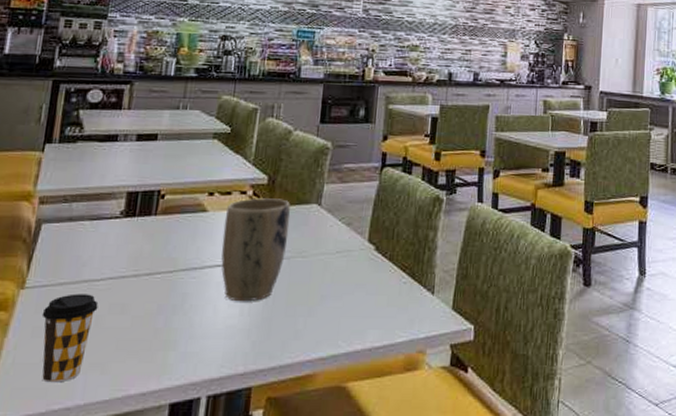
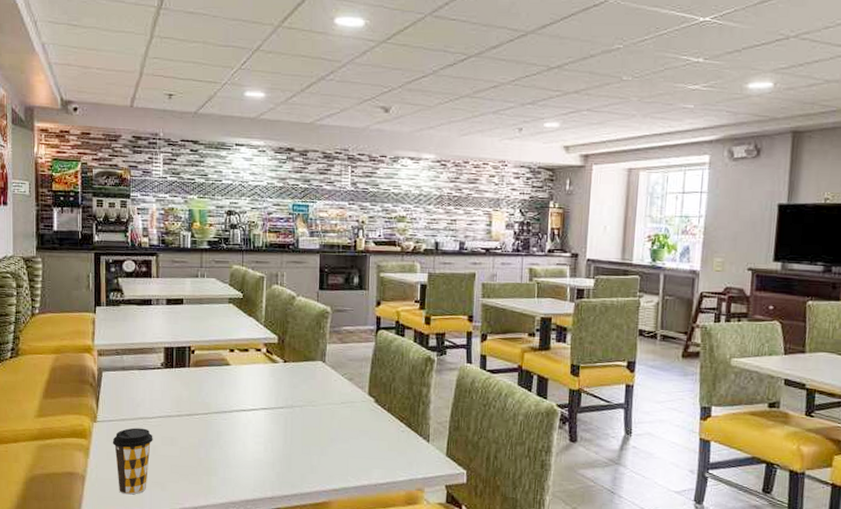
plant pot: present [221,198,291,302] -> none [244,355,300,441]

